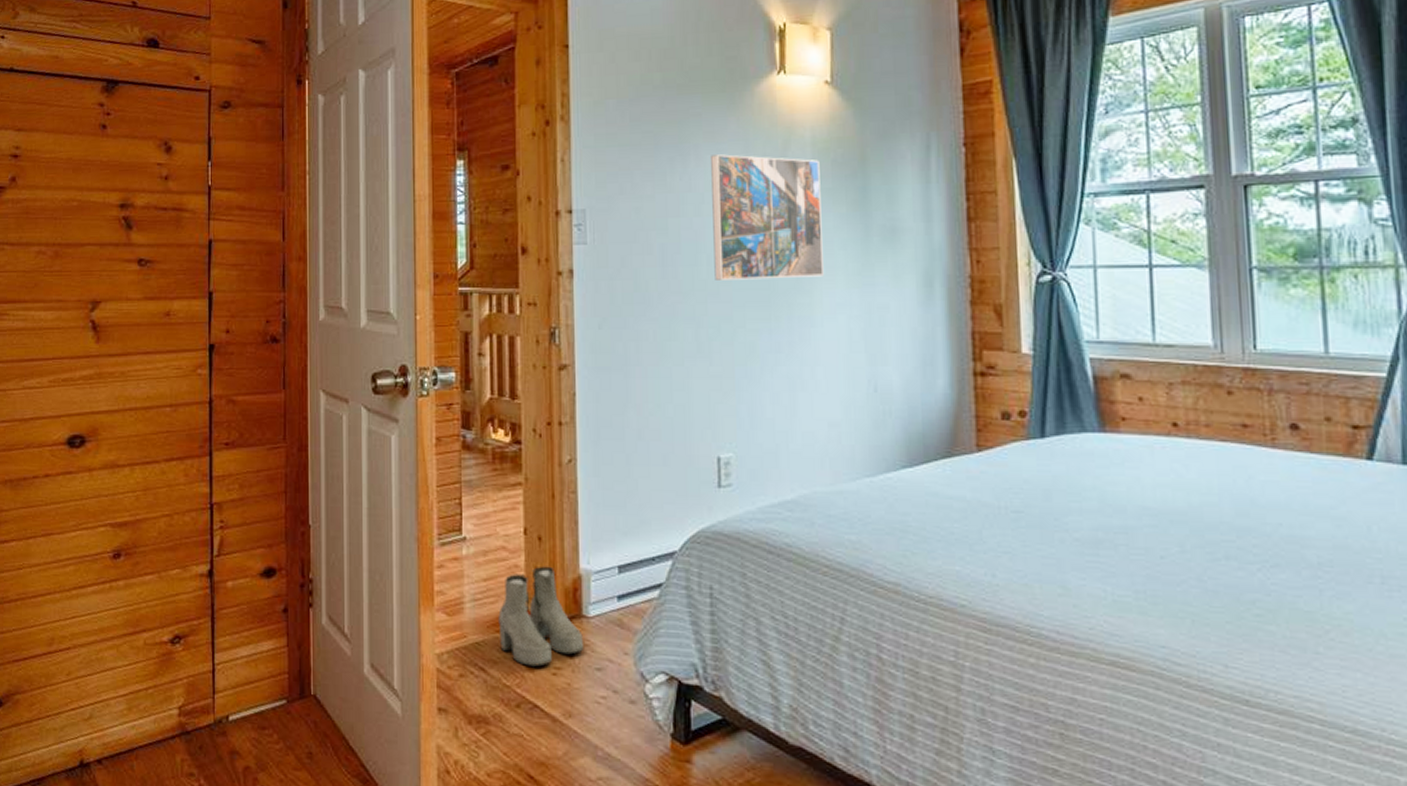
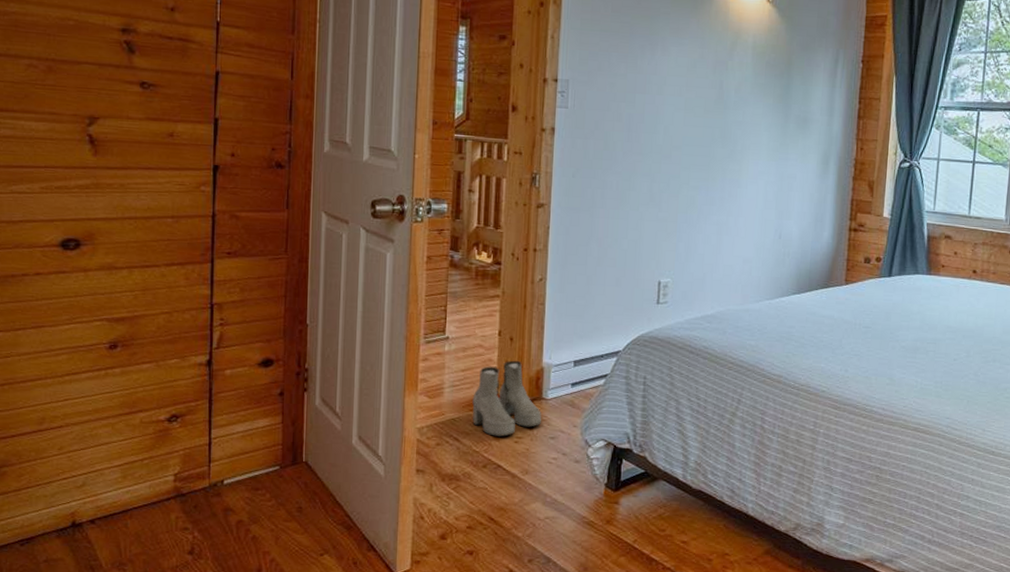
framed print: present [711,154,824,280] -> none [669,47,757,150]

